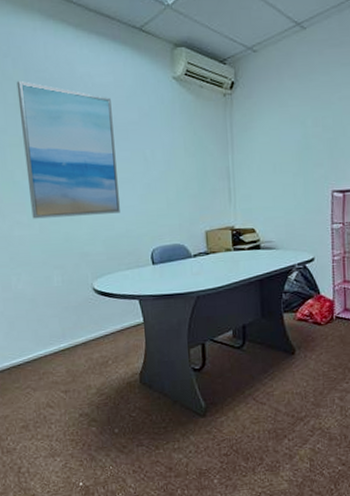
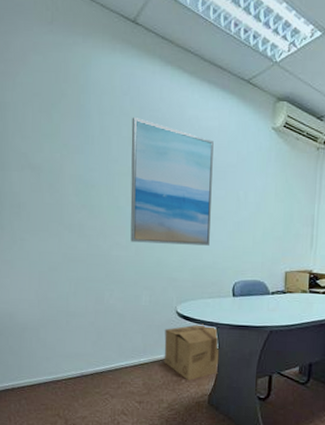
cardboard box: none [83,298,147,361] -> present [164,323,219,381]

